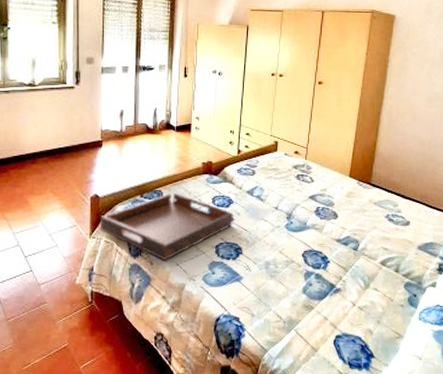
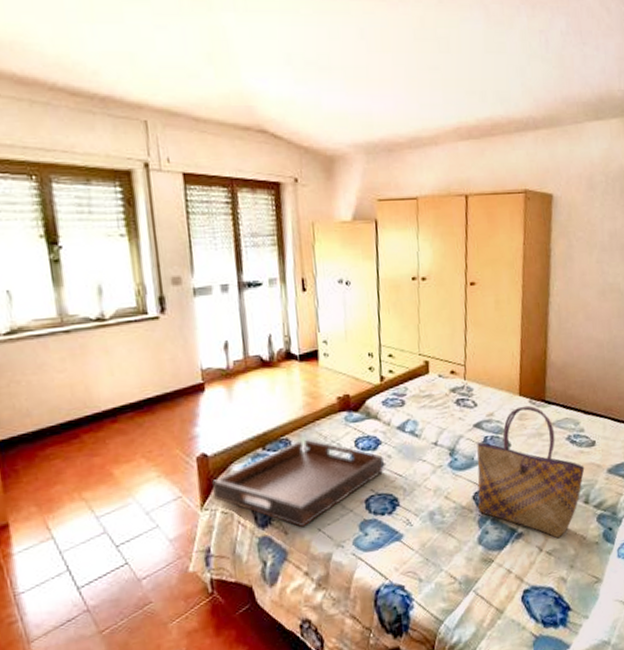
tote bag: none [306,186,398,298] -> present [477,405,585,539]

